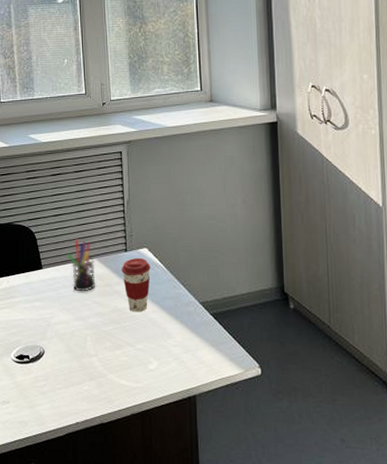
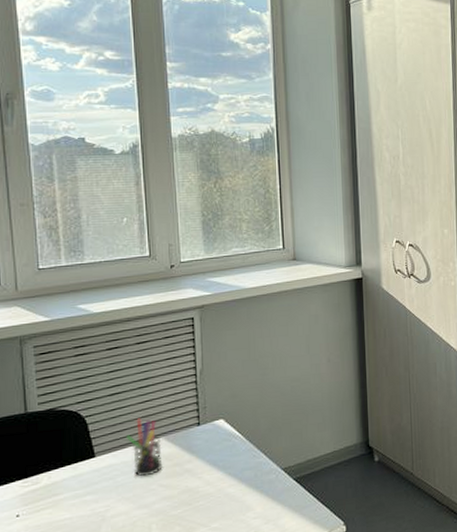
coffee cup: present [122,257,150,313] -> none [193,430,227,490]

